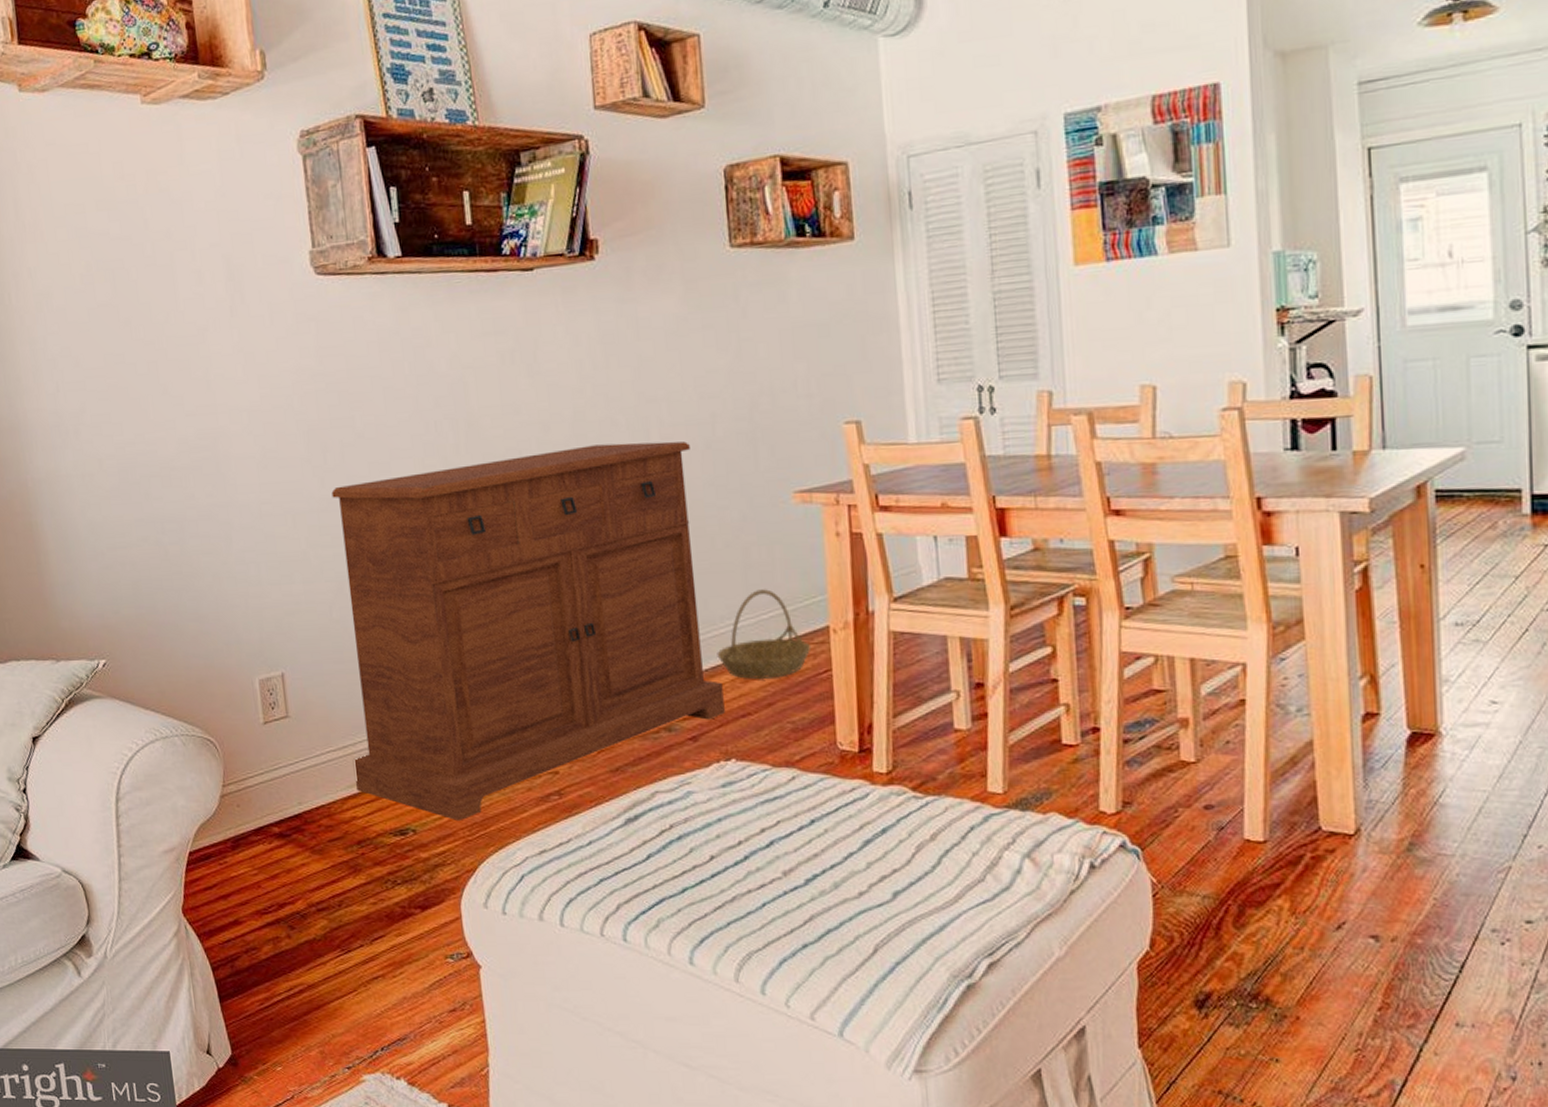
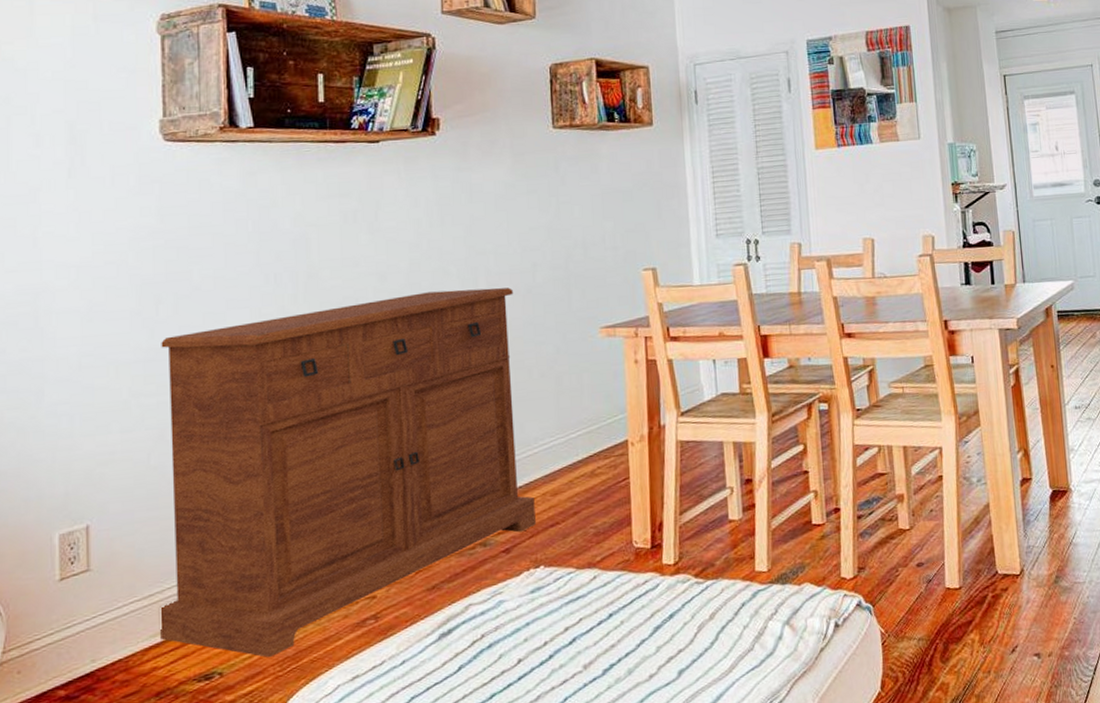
basket: present [717,589,812,679] -> none [530,411,613,492]

